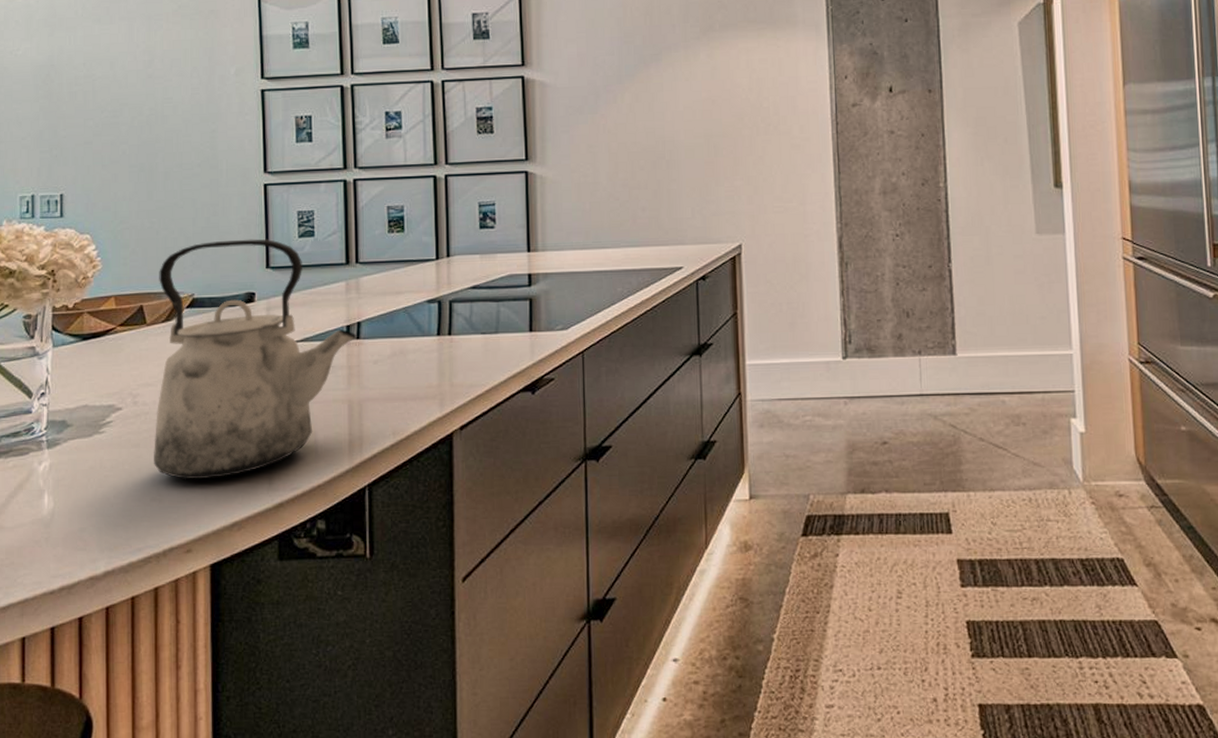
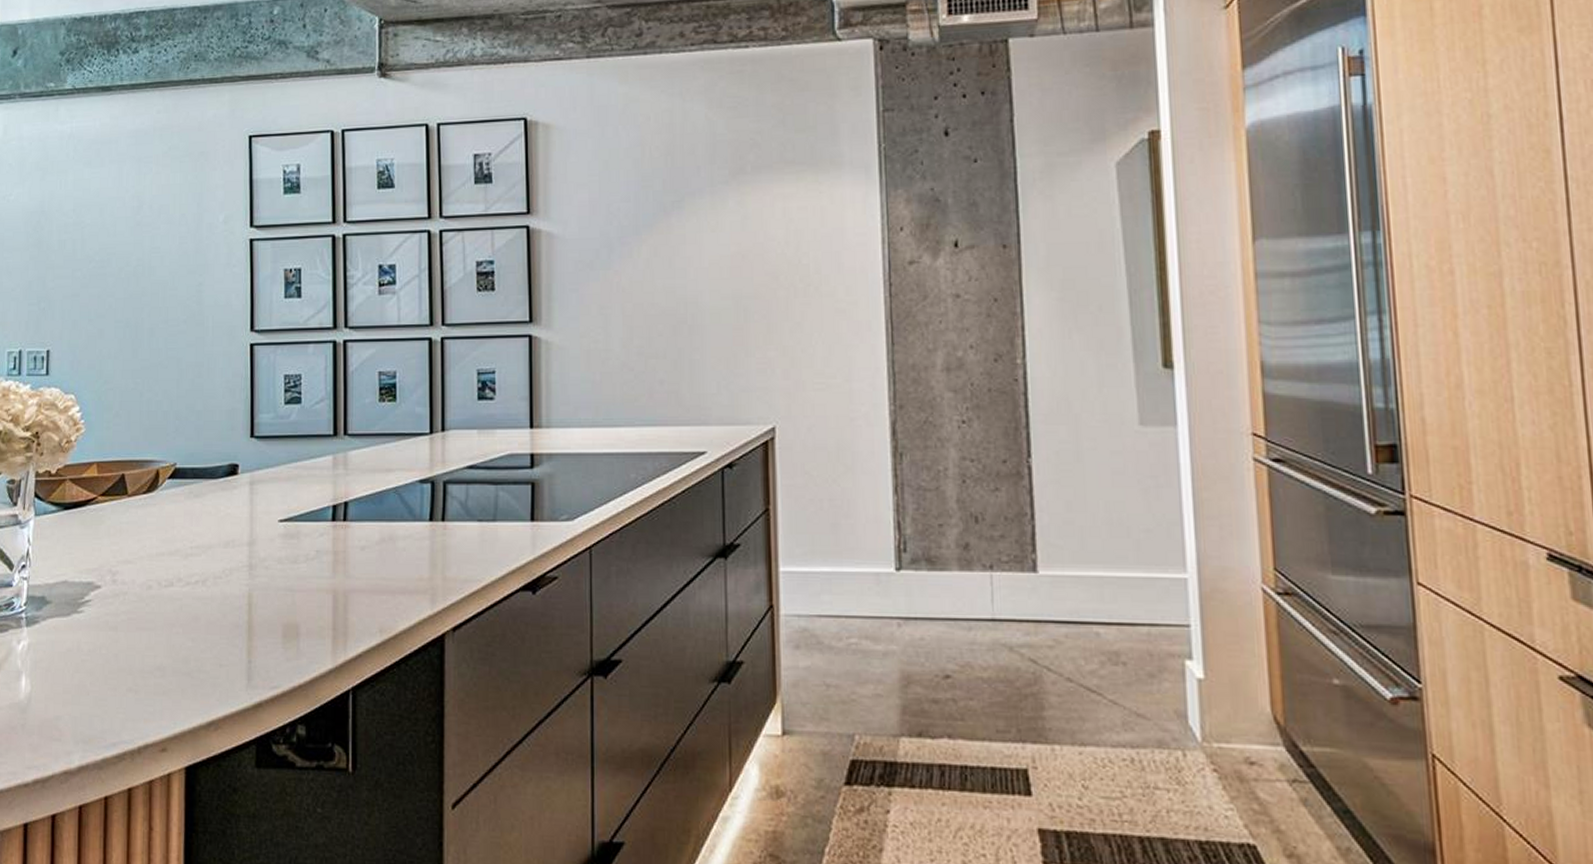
kettle: present [154,238,358,480] -> none [131,404,345,671]

